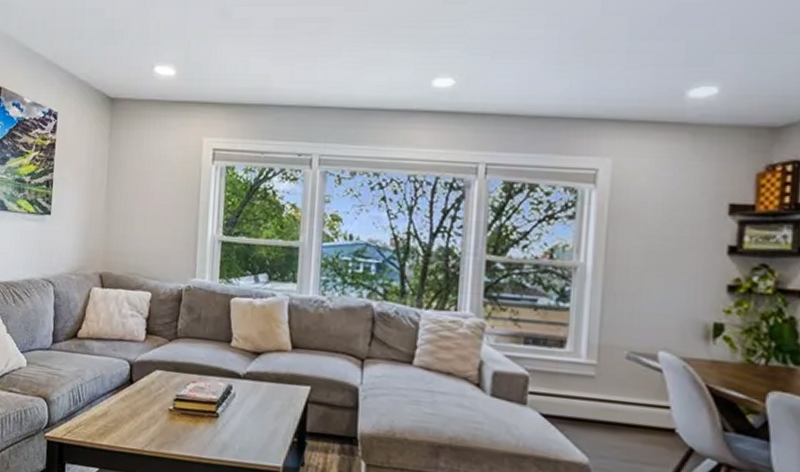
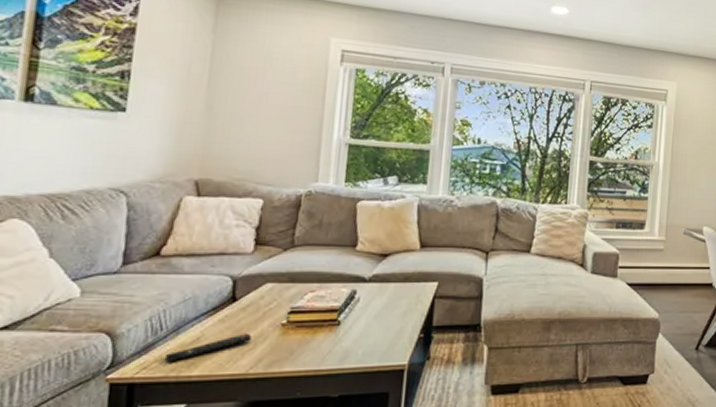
remote control: none [83,413,146,431] -> present [164,333,252,363]

